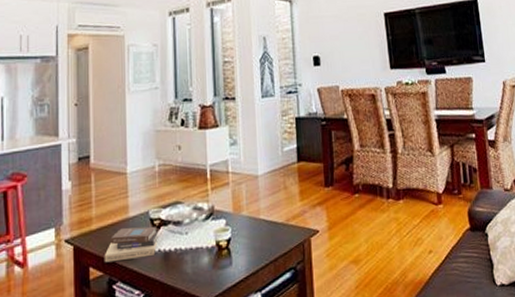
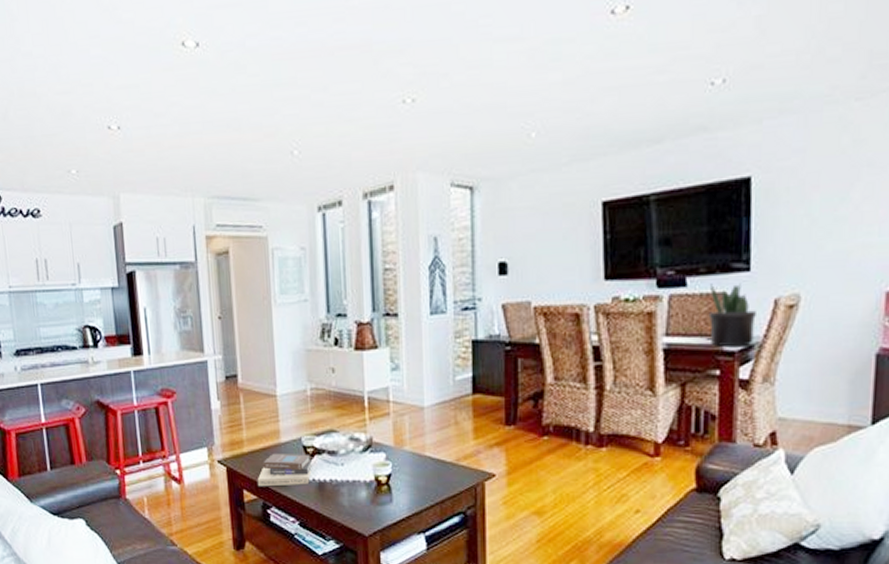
planter: none [461,71,494,117] -> present [708,283,756,348]

